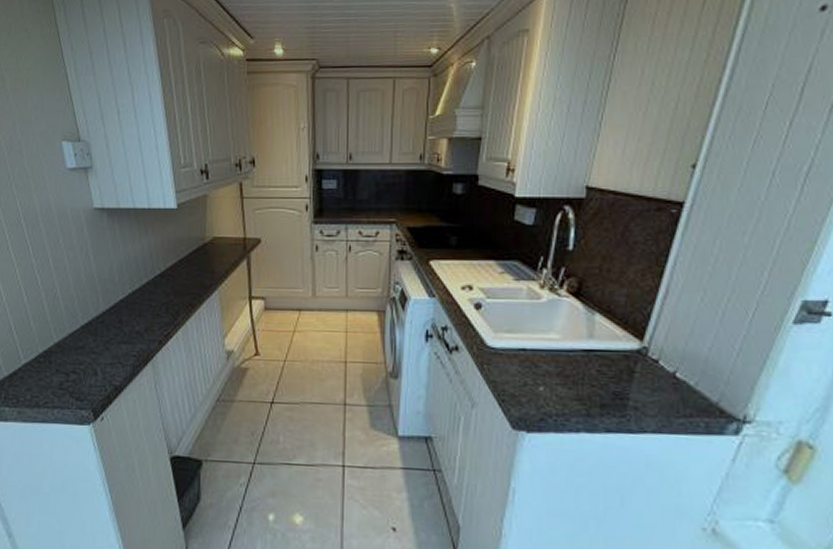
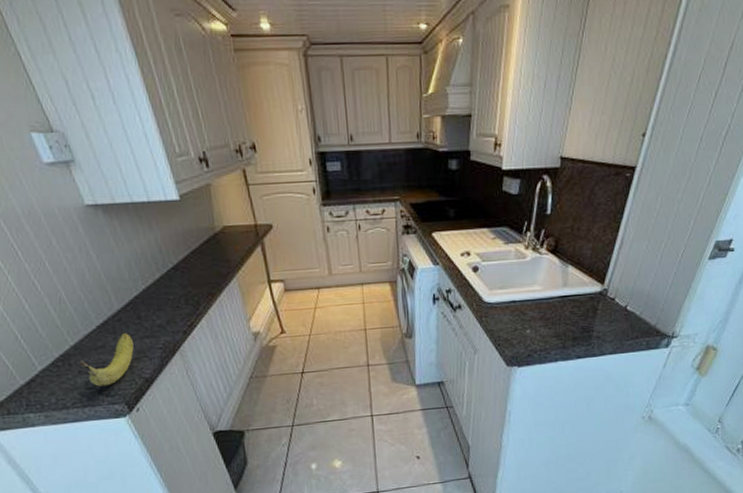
fruit: none [57,335,111,389] -> present [78,332,134,387]

